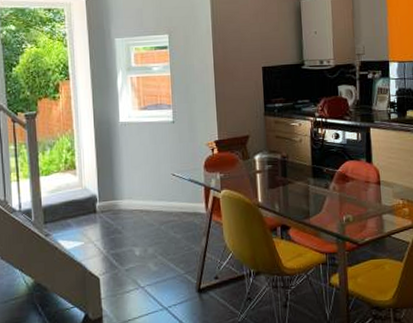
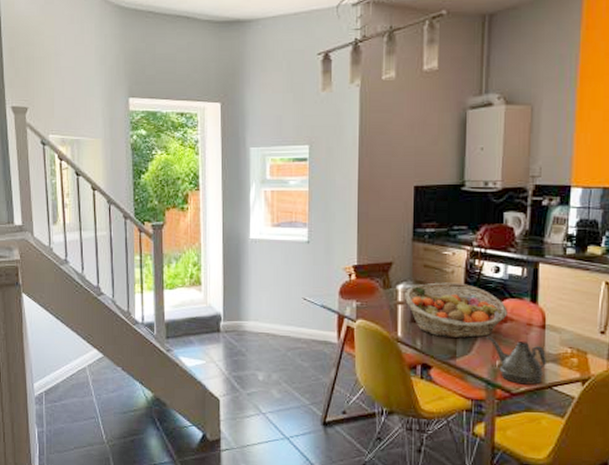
fruit basket: none [262,149,349,200] -> present [405,282,508,339]
teapot: none [334,195,384,236] -> present [487,337,546,385]

